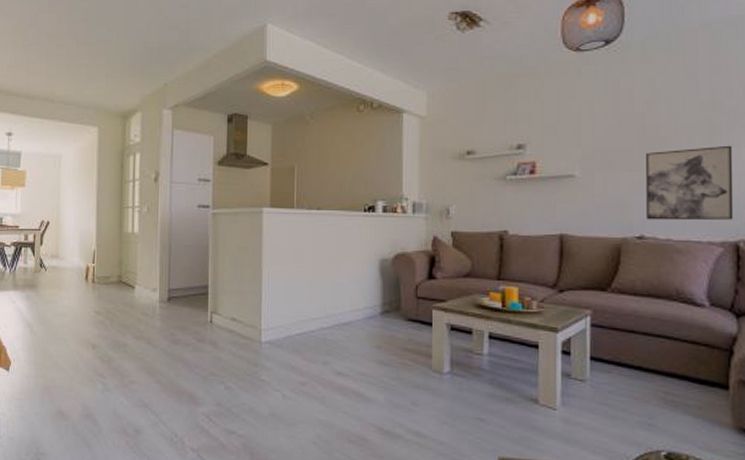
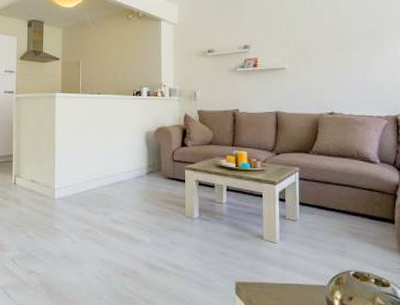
wall art: present [646,145,734,221] -> none [334,47,394,101]

